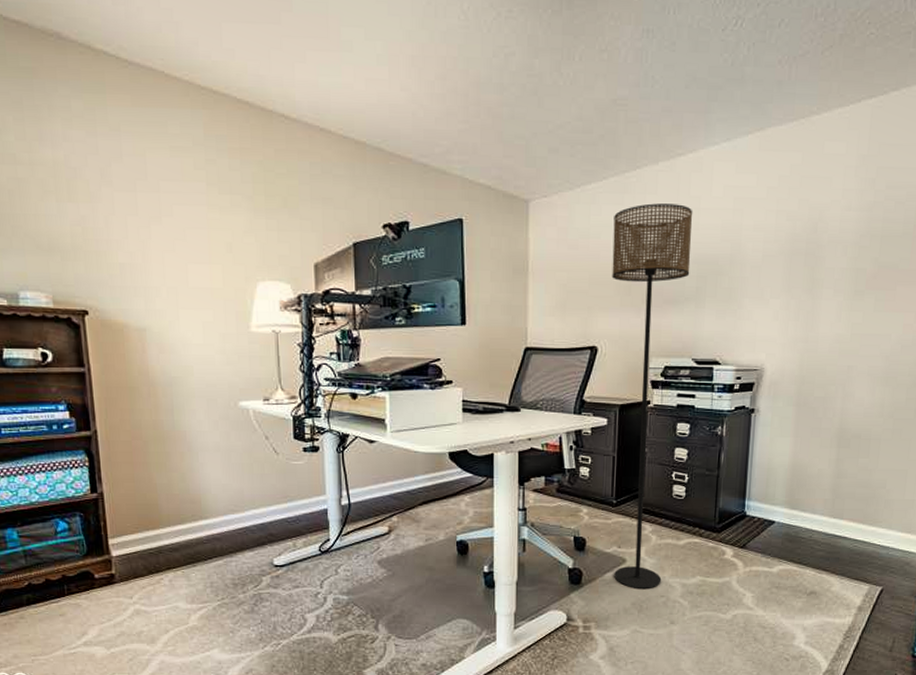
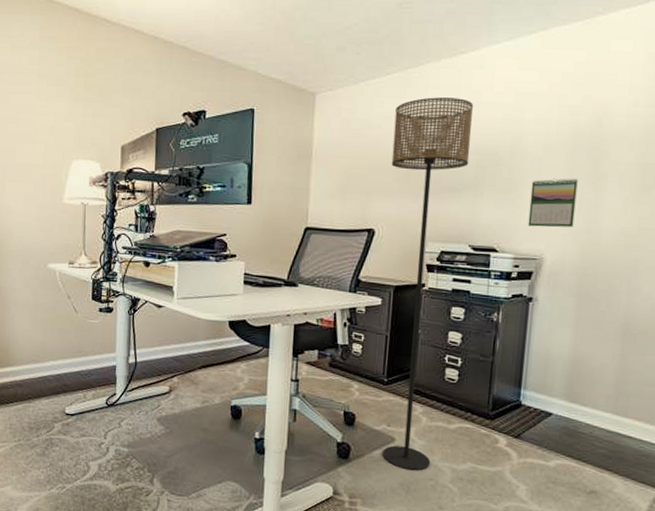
calendar: none [748,286,796,337] -> present [528,178,578,228]

